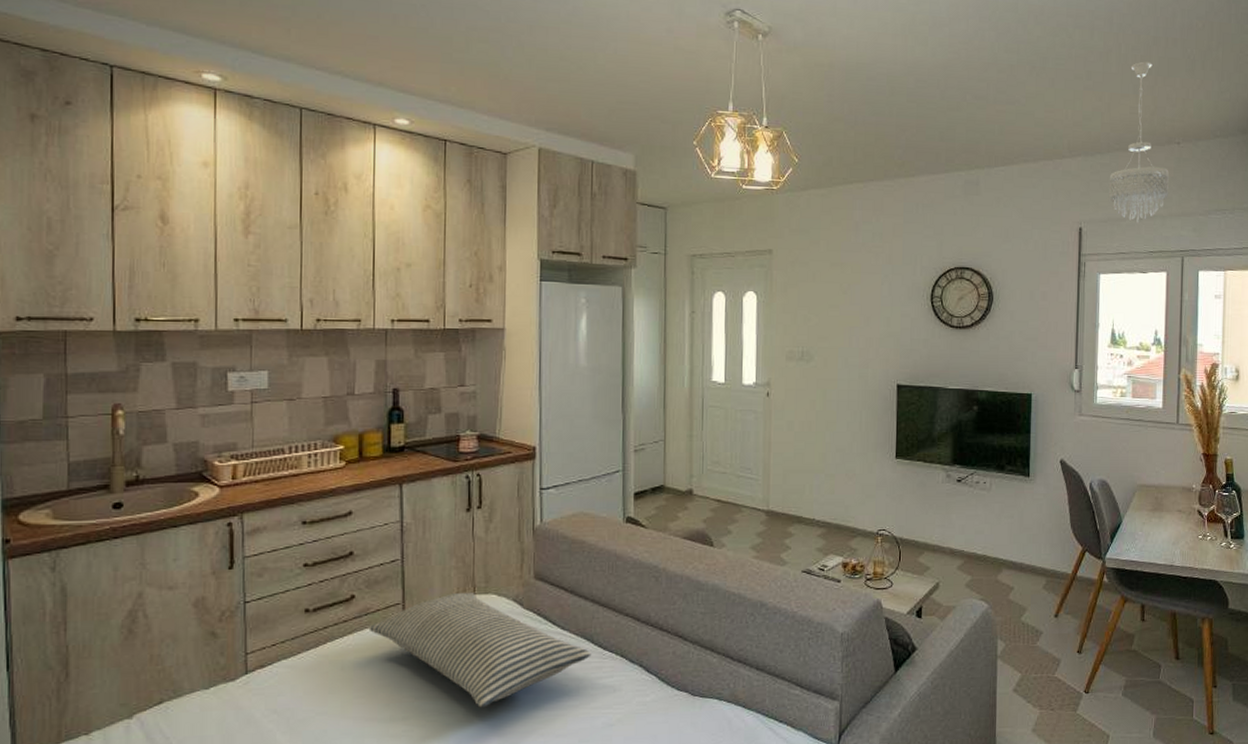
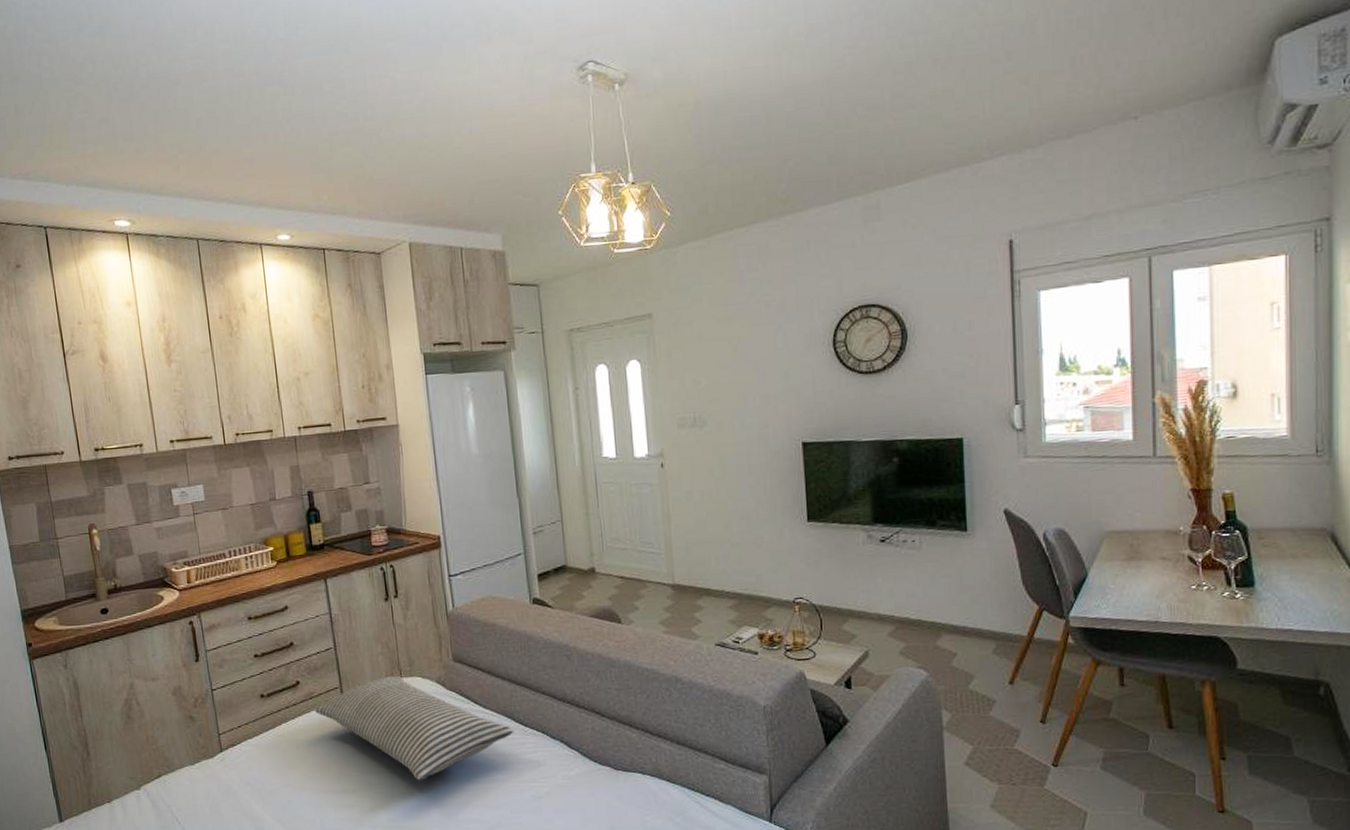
pendant light: present [1109,61,1169,225] -> none [1045,23,1125,226]

